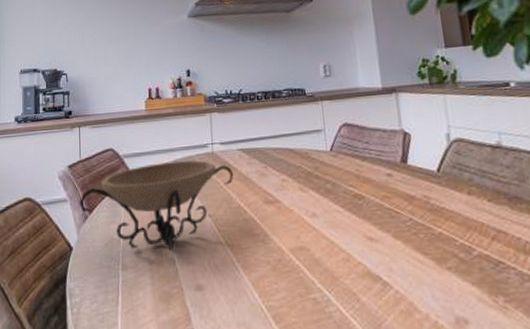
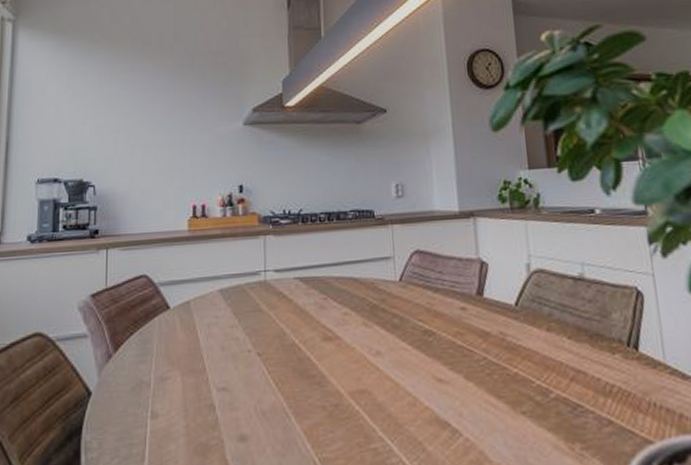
decorative bowl: present [79,159,234,252] -> none [102,288,289,396]

